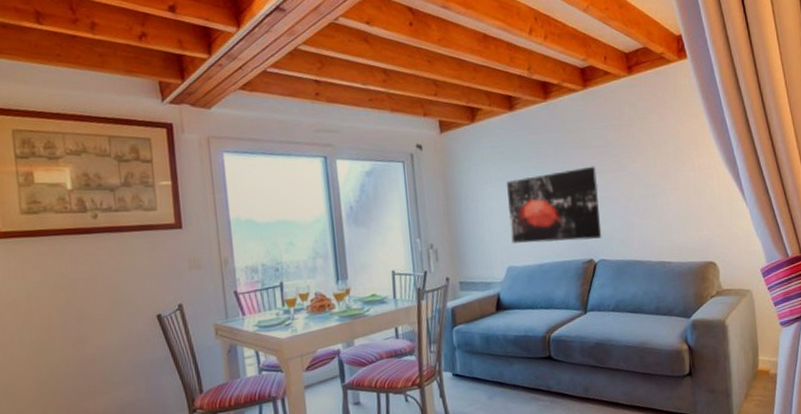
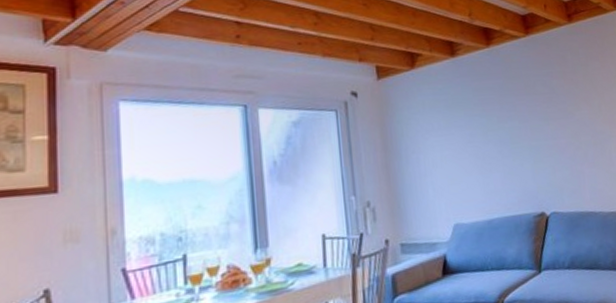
wall art: present [507,166,602,245] -> none [450,113,553,199]

